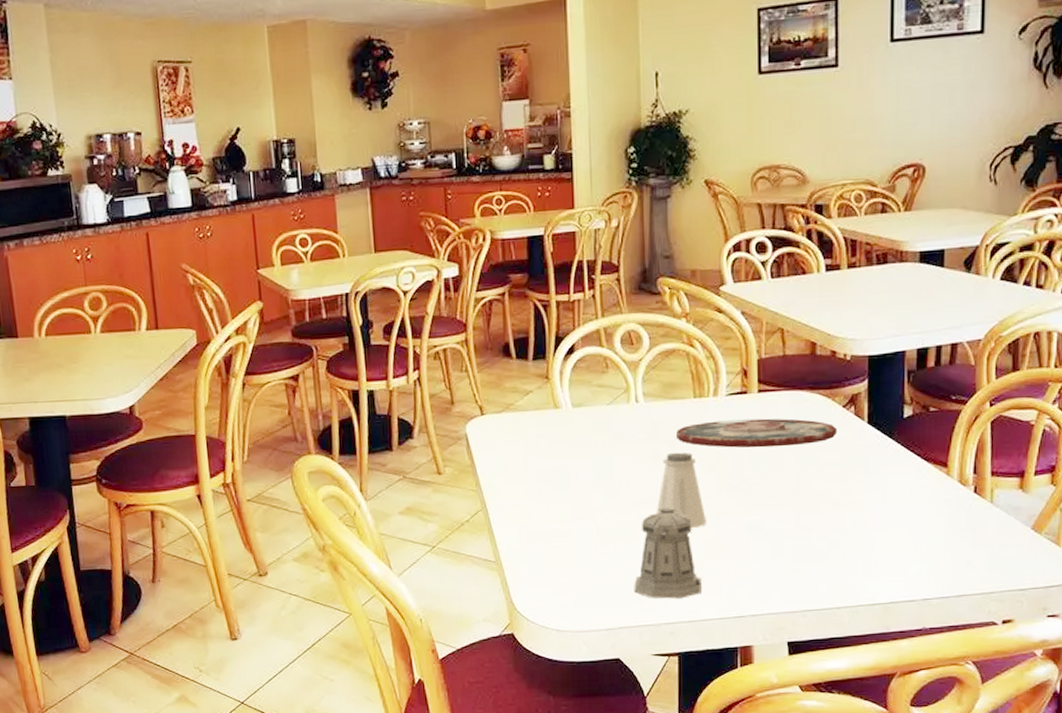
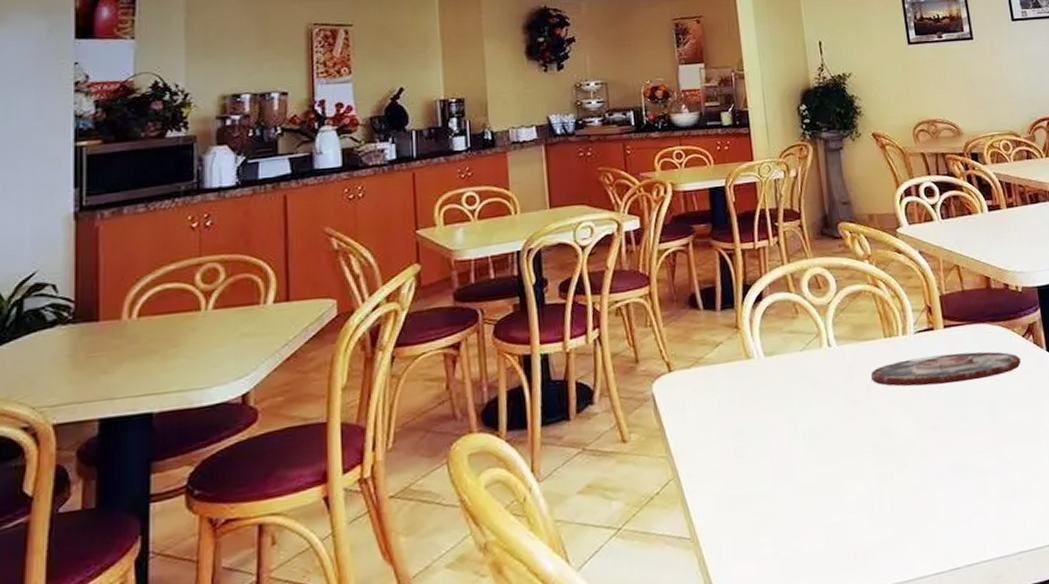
pepper shaker: present [634,507,701,599] -> none [843,454,914,560]
saltshaker: present [656,452,706,528] -> none [859,394,911,475]

